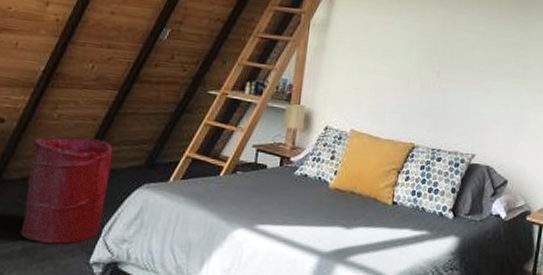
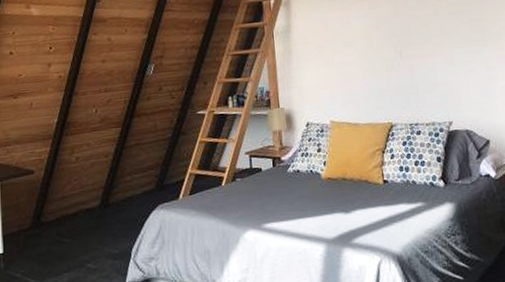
laundry hamper: present [20,136,113,244] -> none [59,173,129,273]

